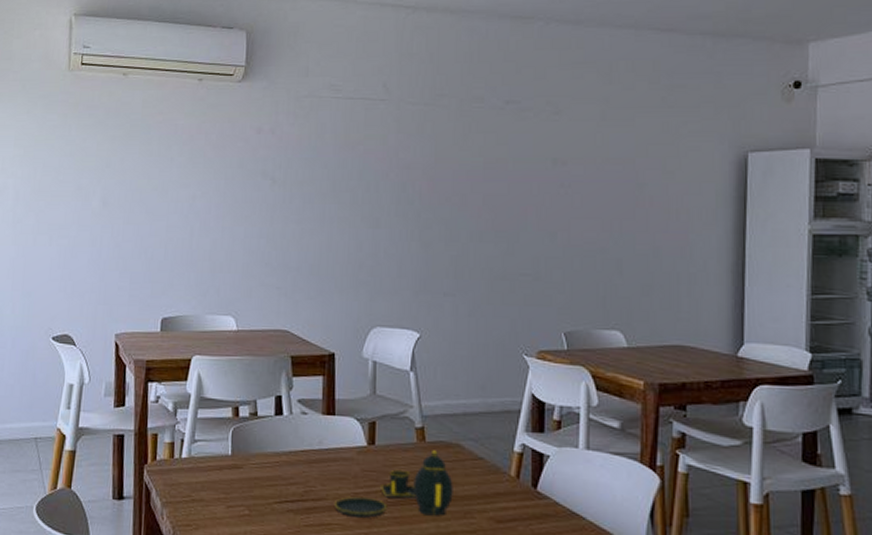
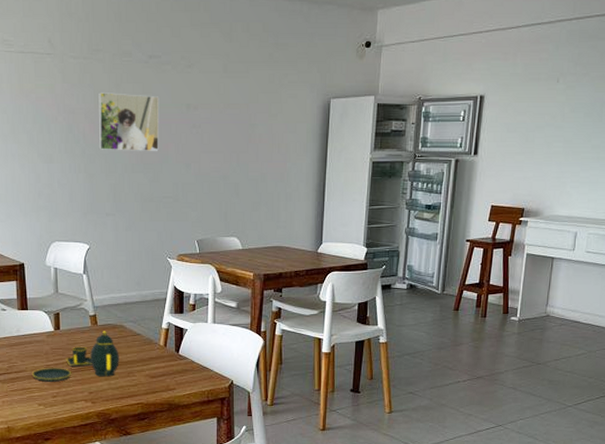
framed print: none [438,144,517,217] -> present [98,92,160,152]

